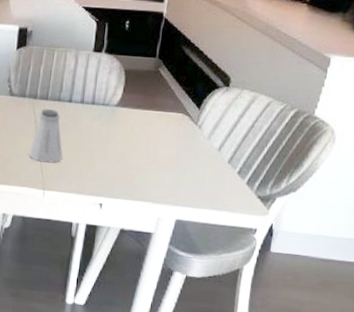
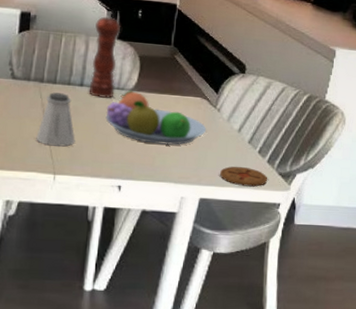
pepper mill: none [76,23,108,114] -> present [89,11,120,98]
fruit bowl: none [91,106,187,164] -> present [105,91,207,146]
coaster: none [196,187,246,210] -> present [219,166,268,187]

